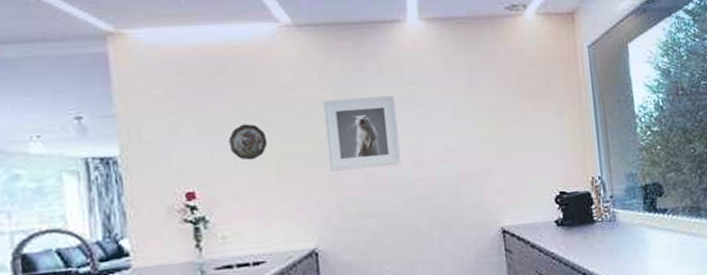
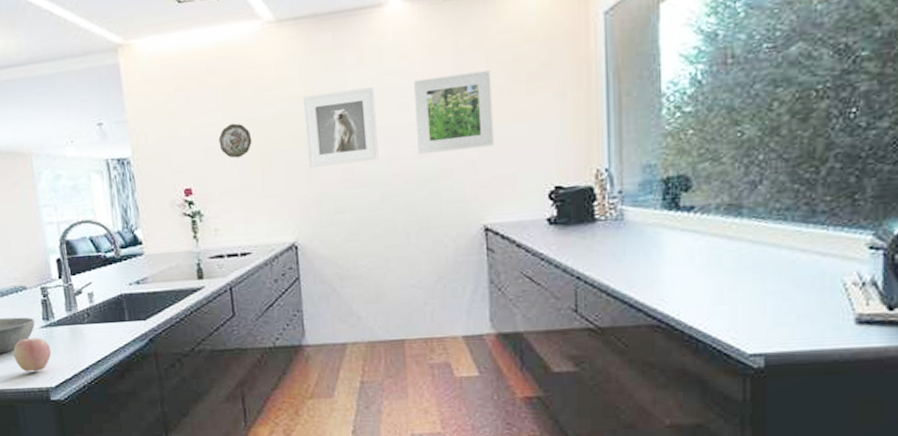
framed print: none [432,87,507,160] -> present [414,70,494,154]

